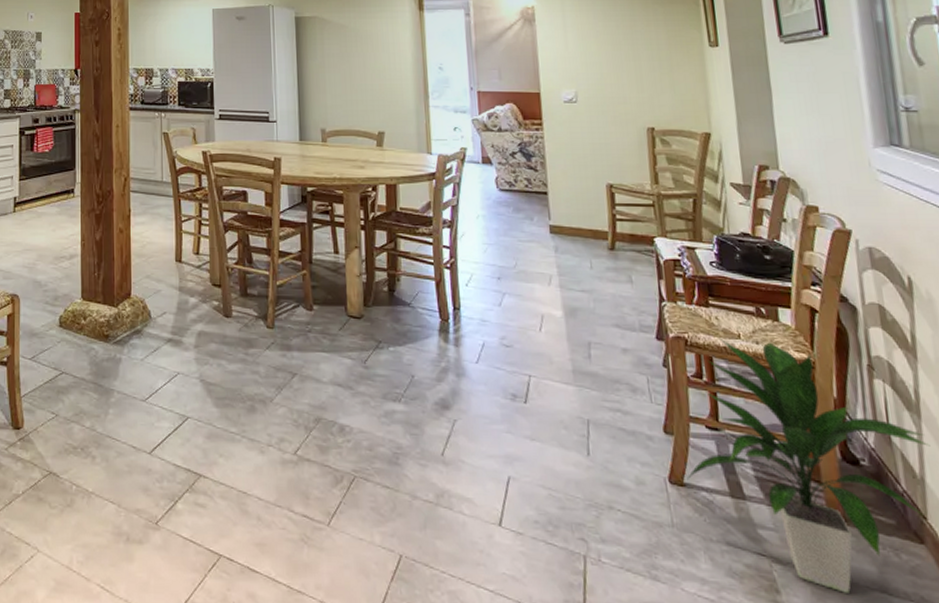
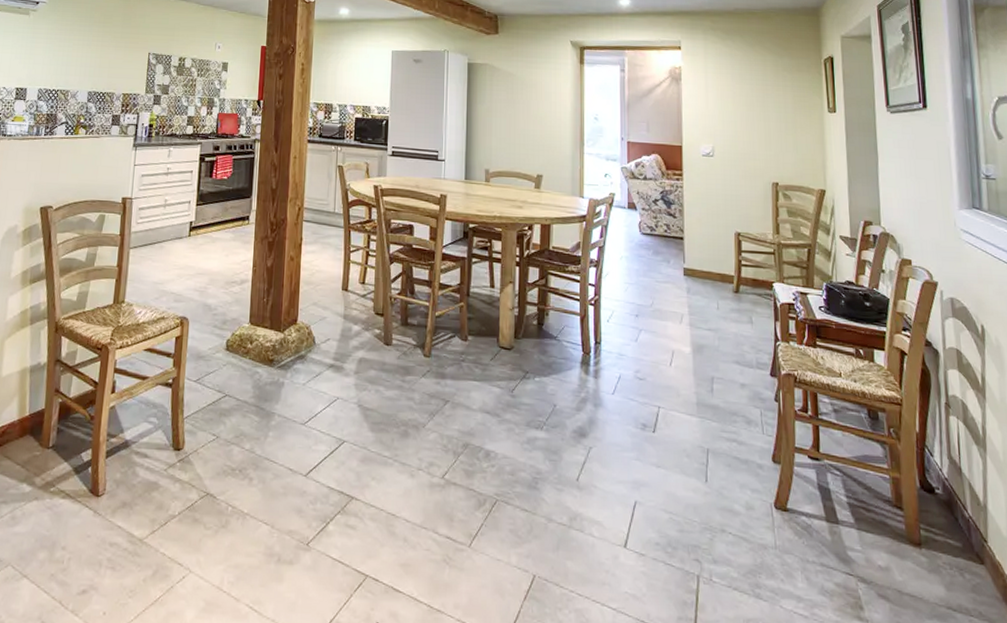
indoor plant: present [686,339,931,593] -> none [789,377,993,609]

